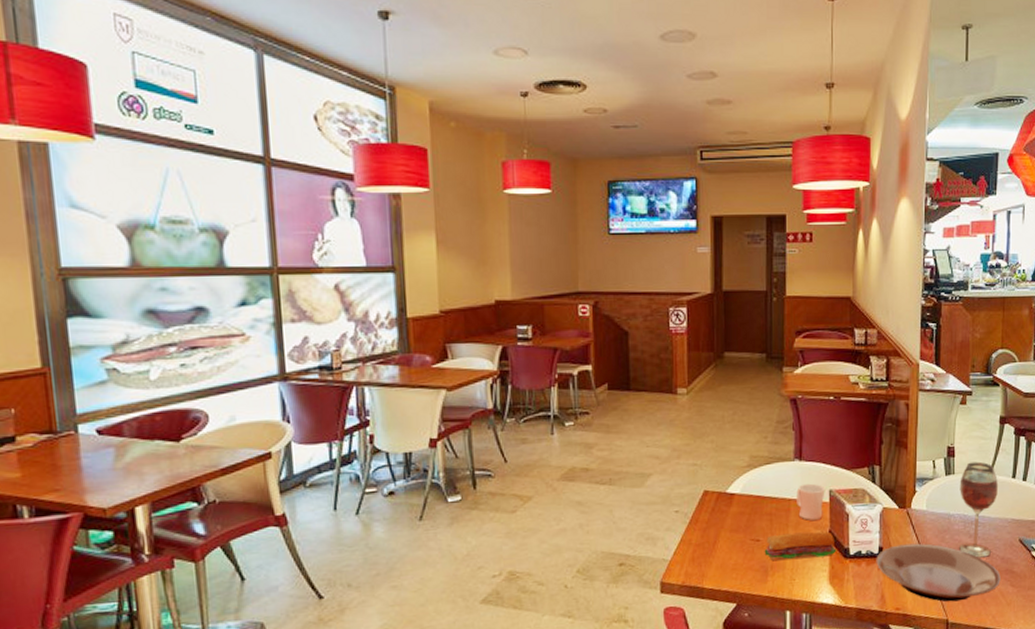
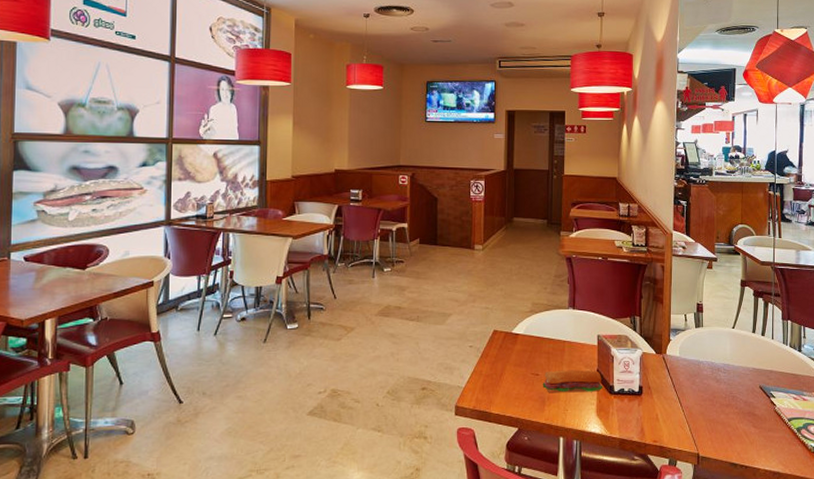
mug: present [796,483,825,520] -> none [570,328,594,360]
plate: present [876,543,1001,602] -> none [637,384,744,438]
wineglass: present [959,461,999,558] -> none [707,317,741,400]

